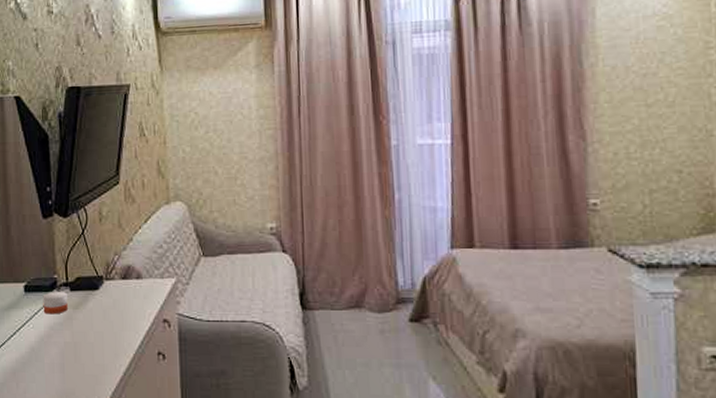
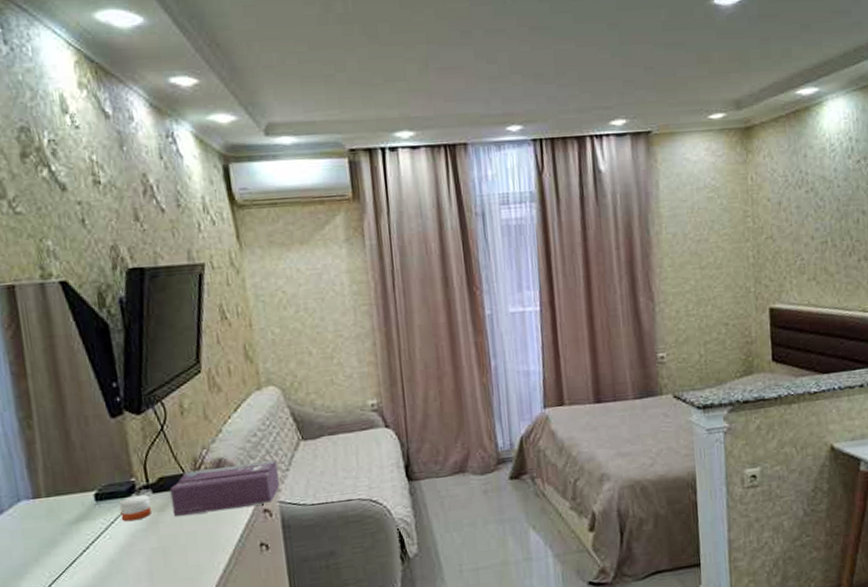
tissue box: none [84,273,180,316] -> present [169,460,281,518]

